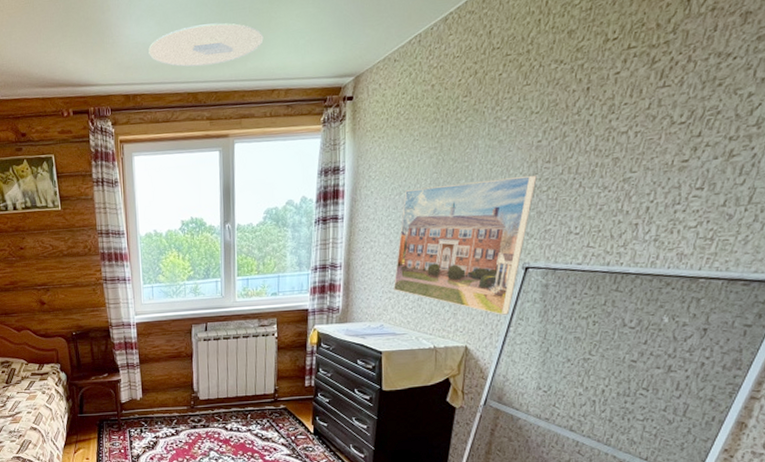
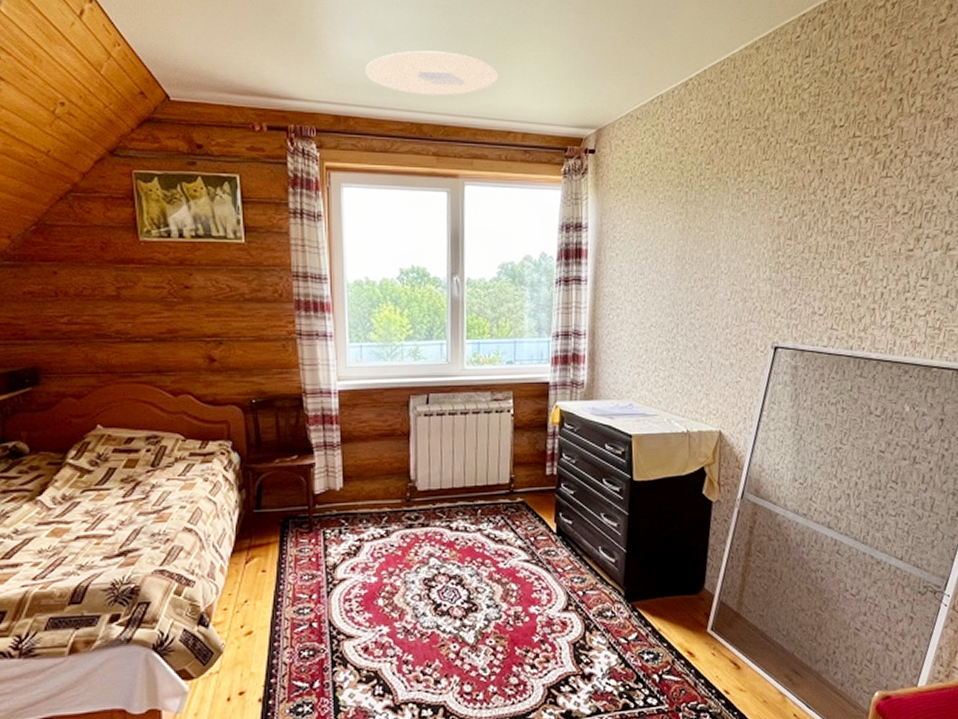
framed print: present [394,175,537,315] -> none [642,251,780,398]

